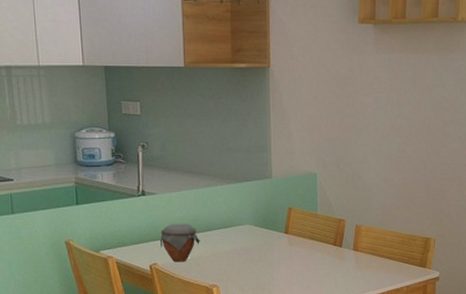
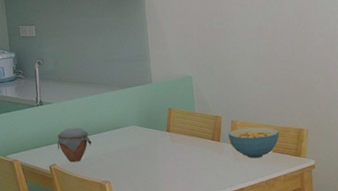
cereal bowl: none [351,233,406,267] -> present [228,126,280,159]

